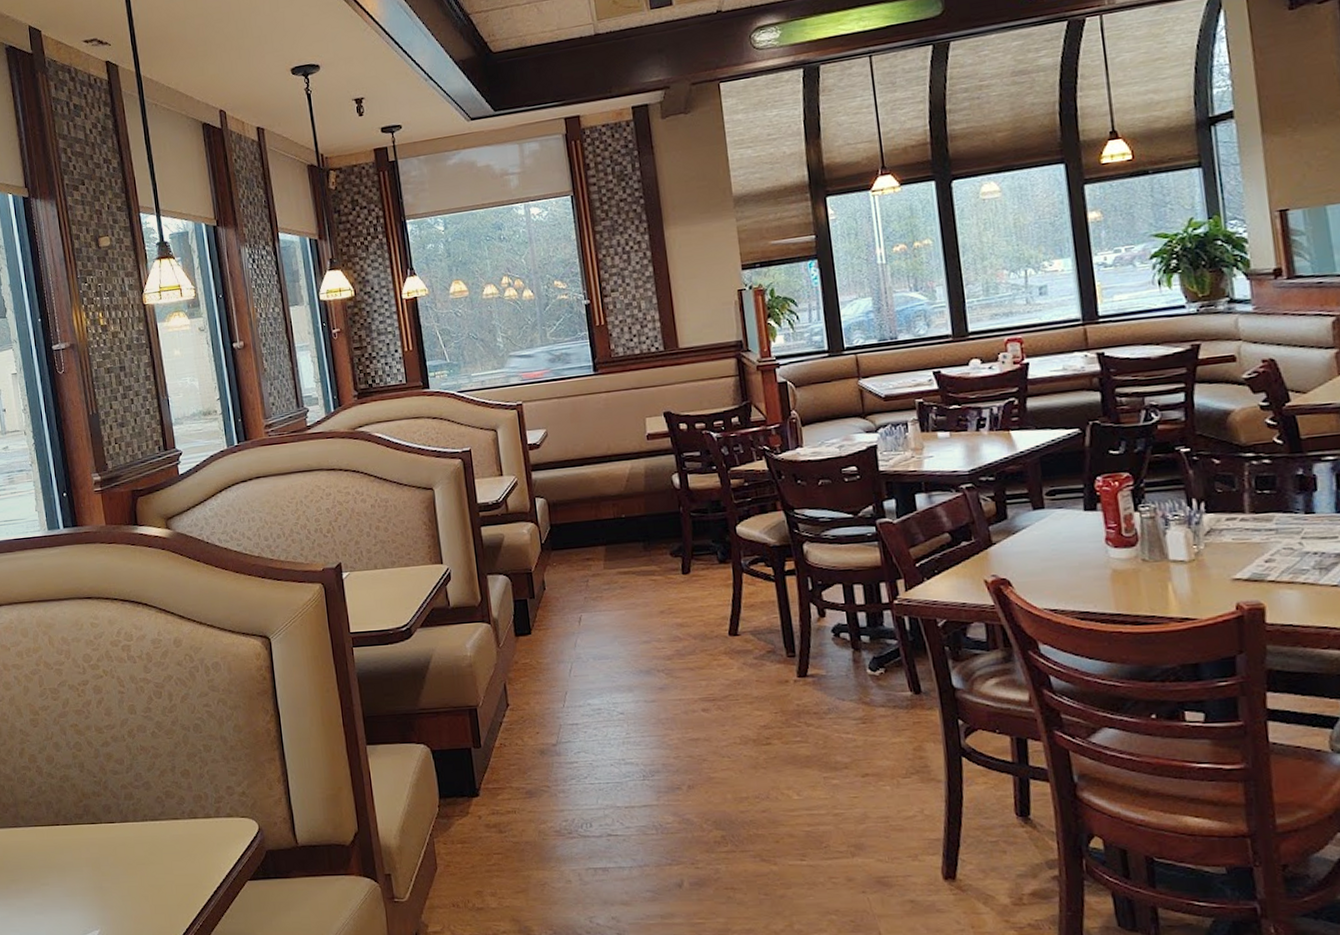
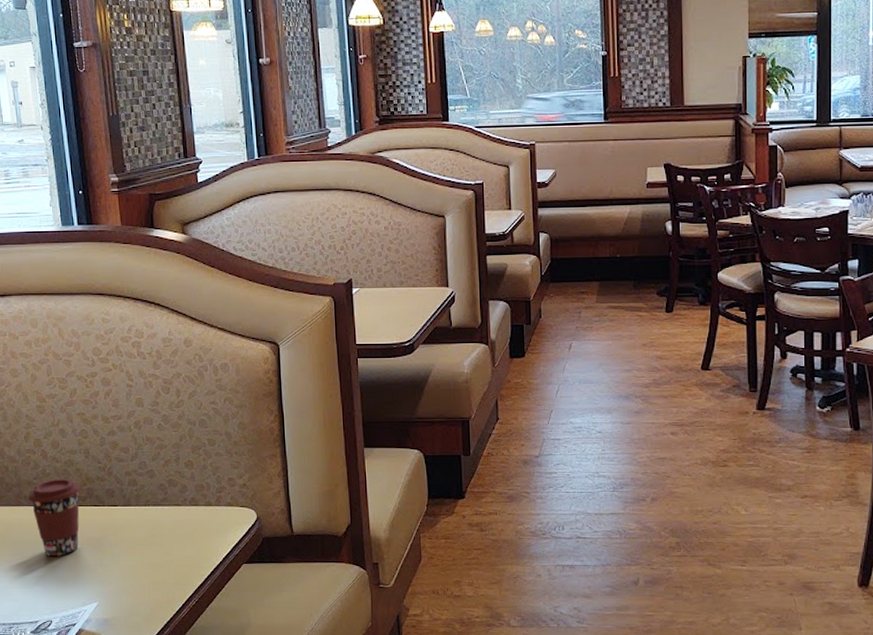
coffee cup: none [25,795,78,881] -> present [28,478,81,556]

